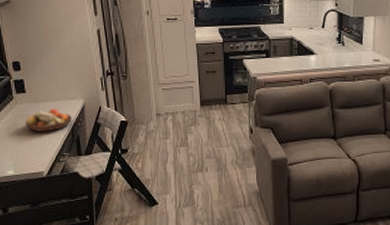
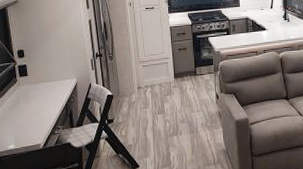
fruit bowl: present [26,108,72,132] -> none [27,88,66,109]

